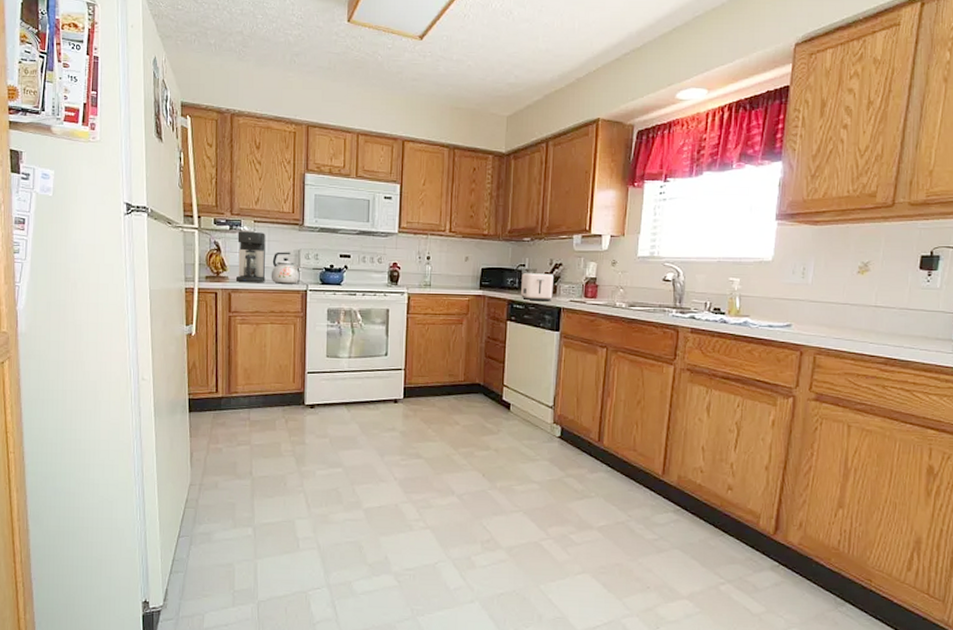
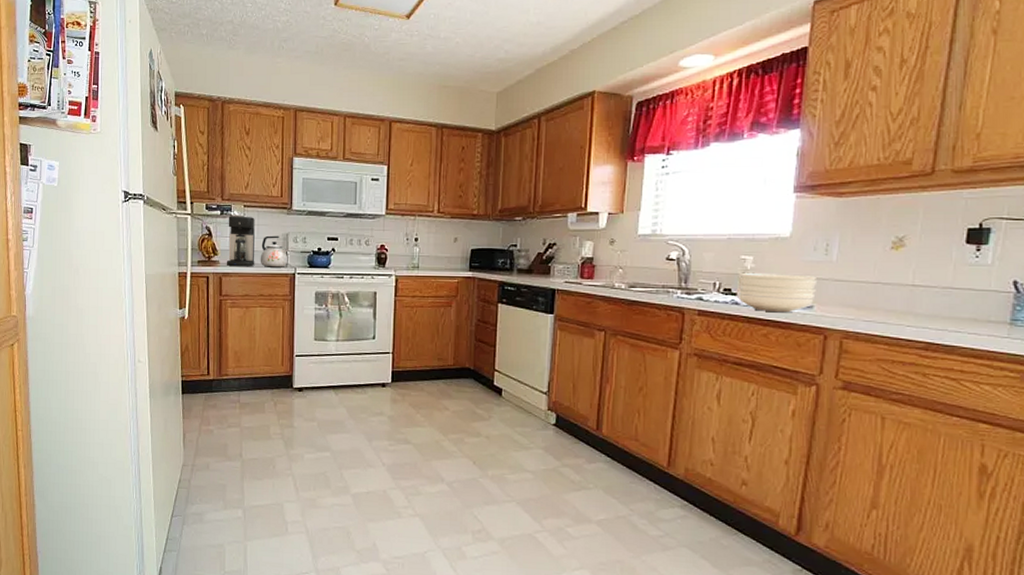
toaster: present [521,273,553,301] -> none [513,254,547,283]
bowl: none [726,294,795,331] -> present [737,273,818,313]

